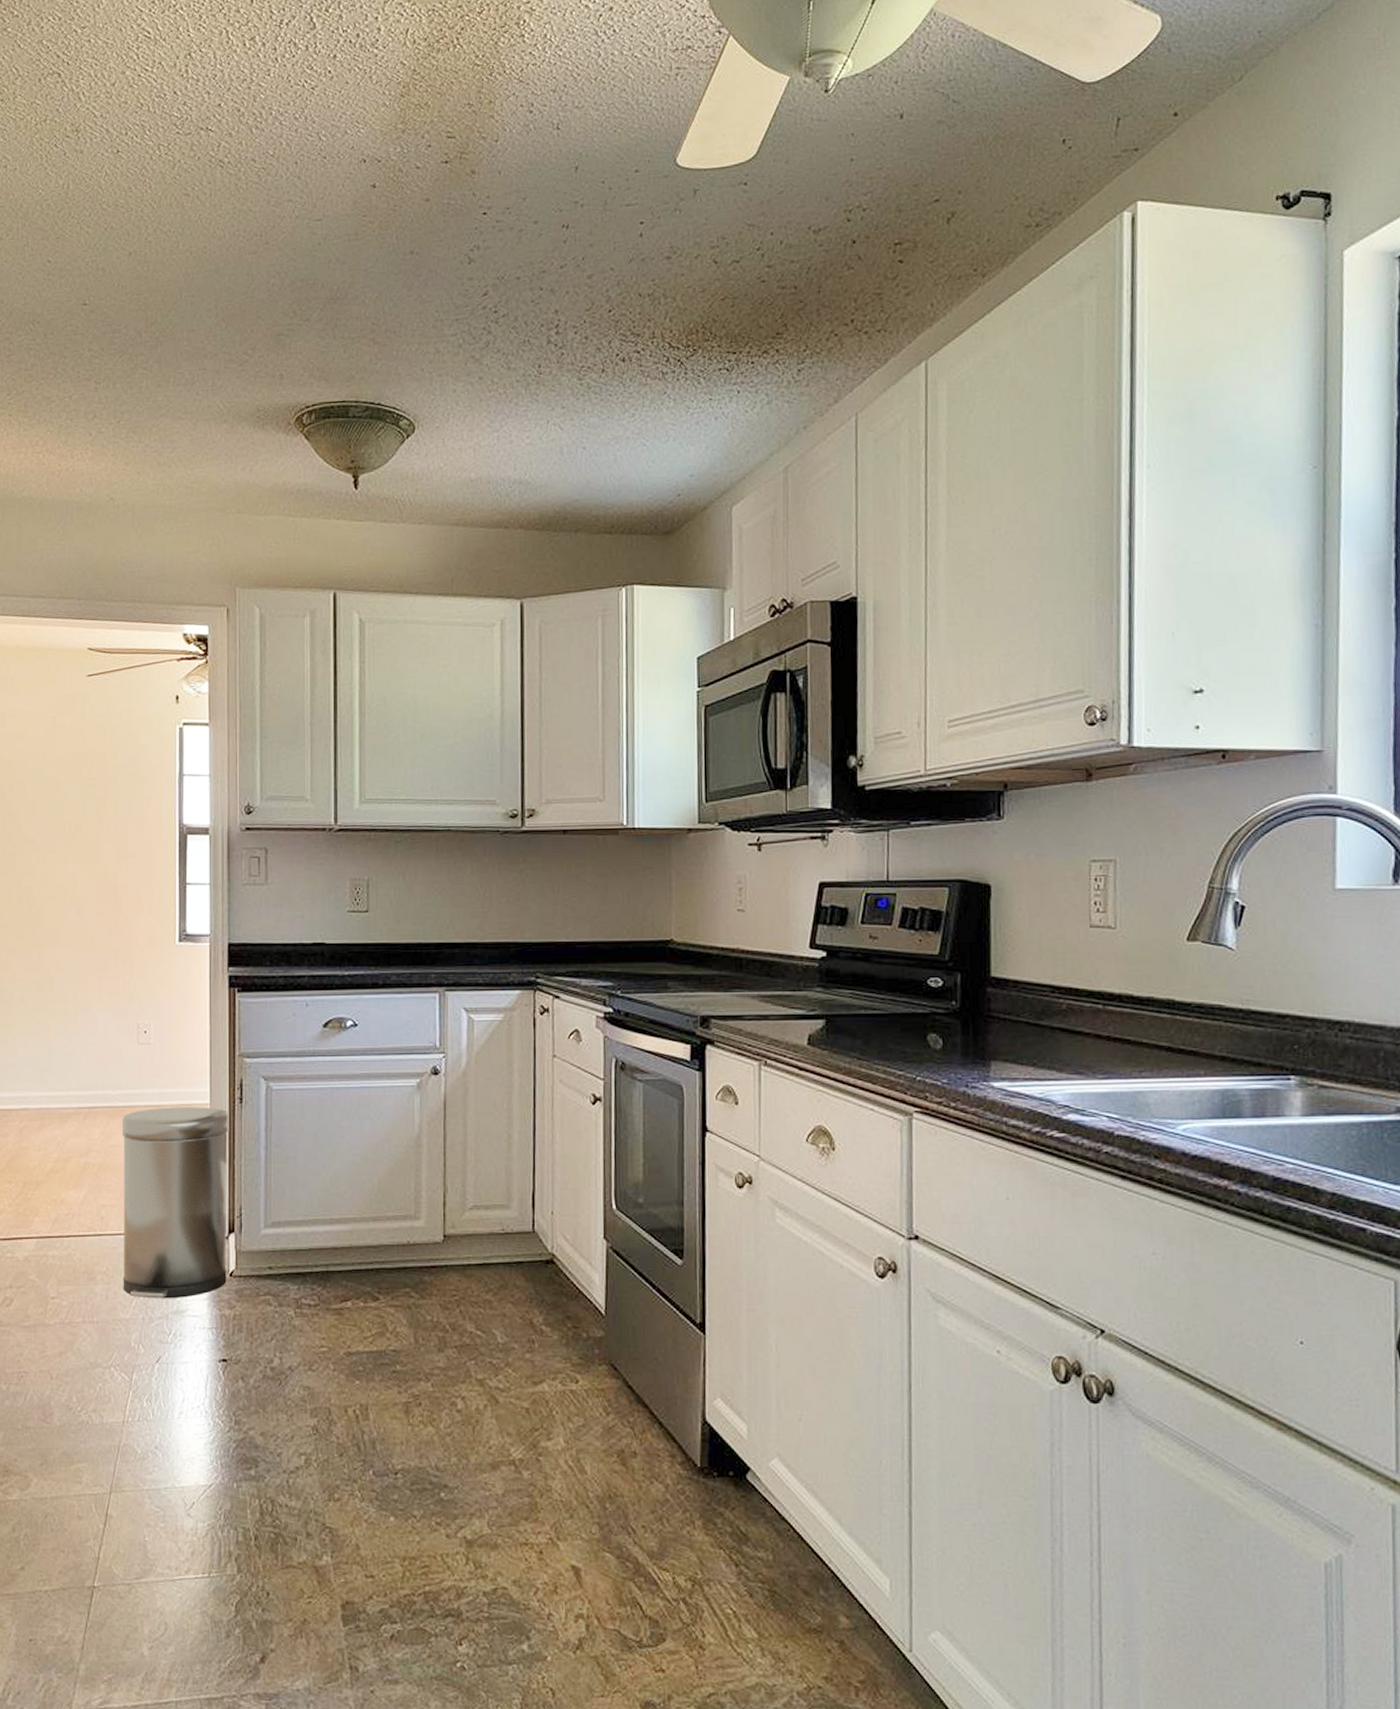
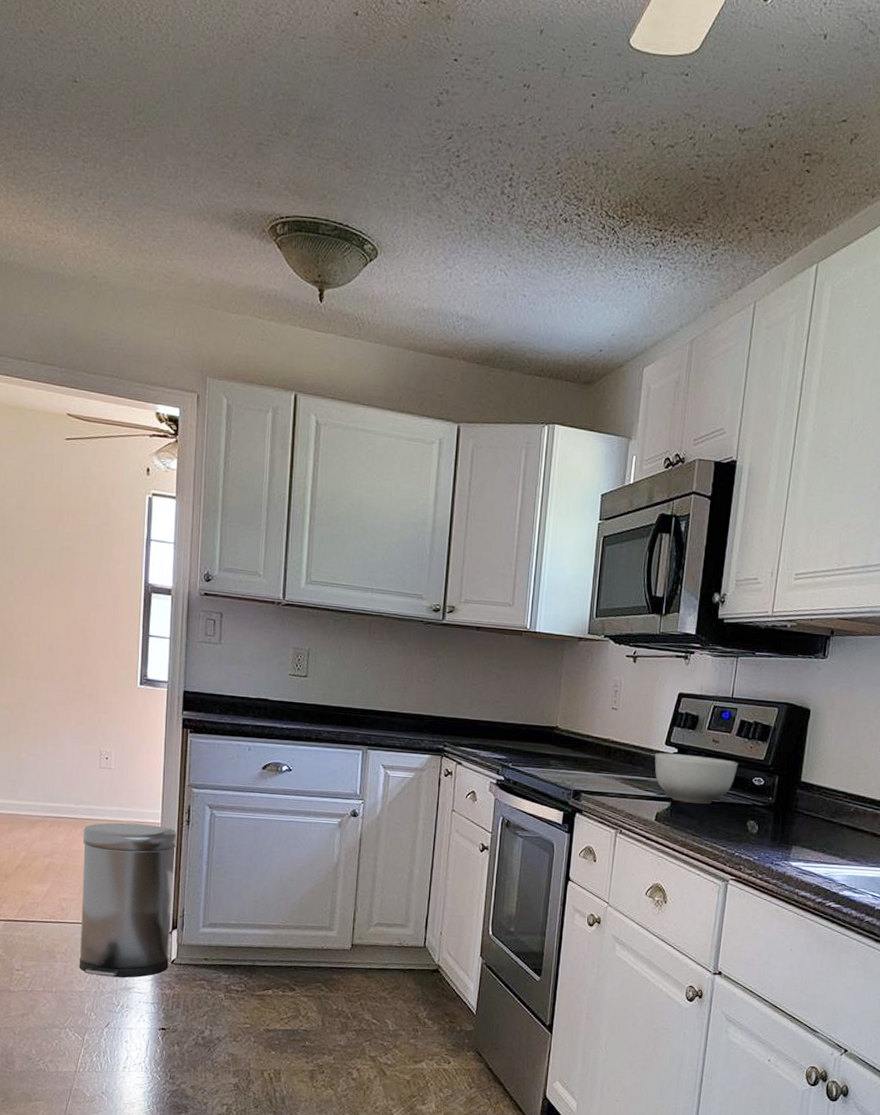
bowl: none [797,957,906,1018] -> present [654,752,738,804]

